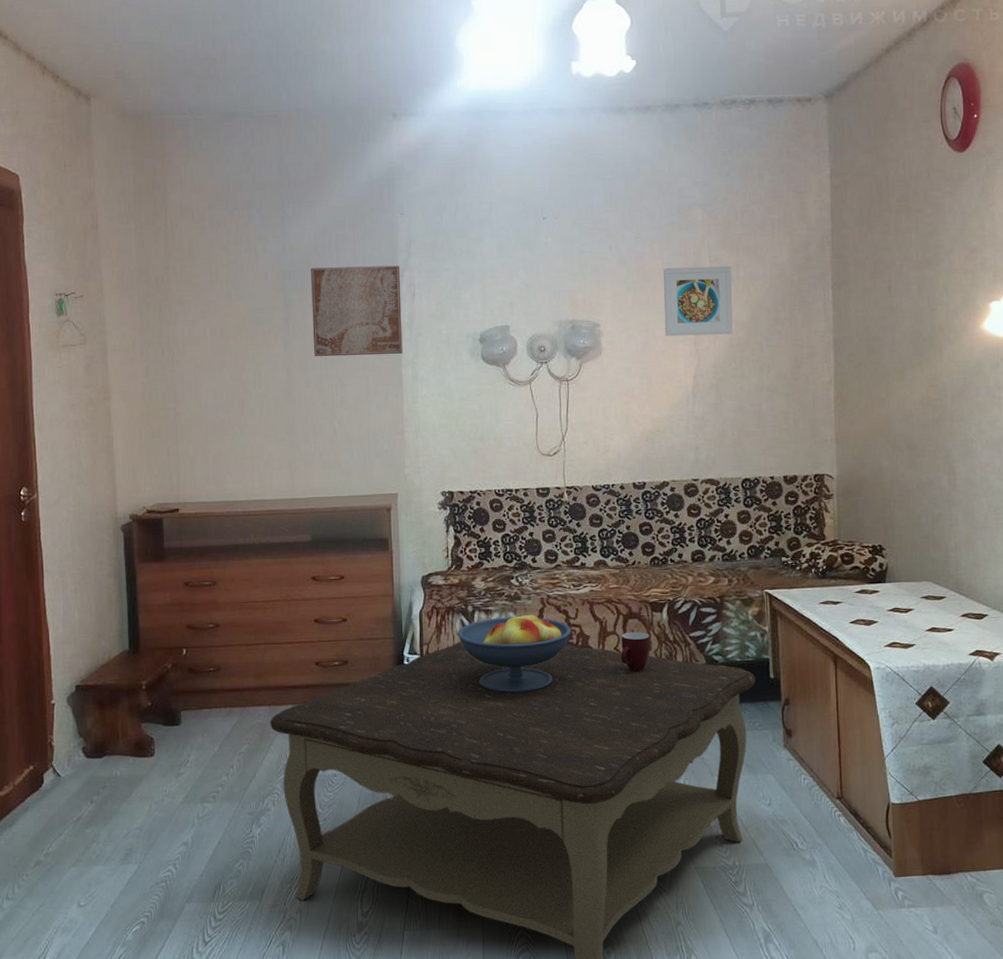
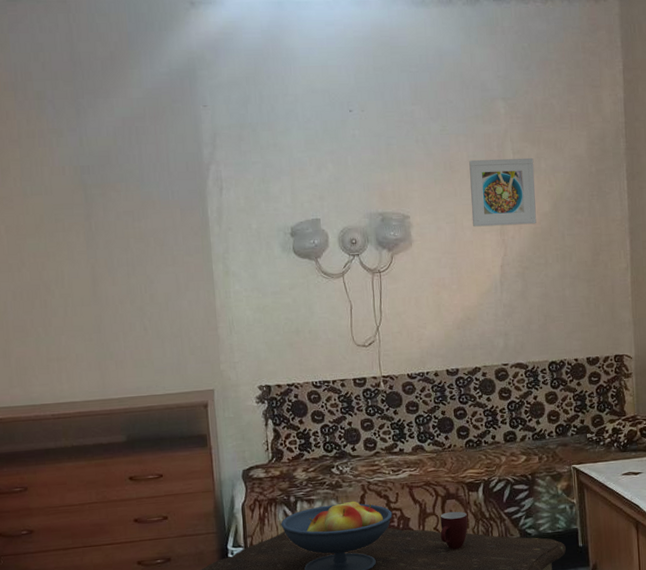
wall art: present [311,265,403,357] -> none [111,159,213,254]

